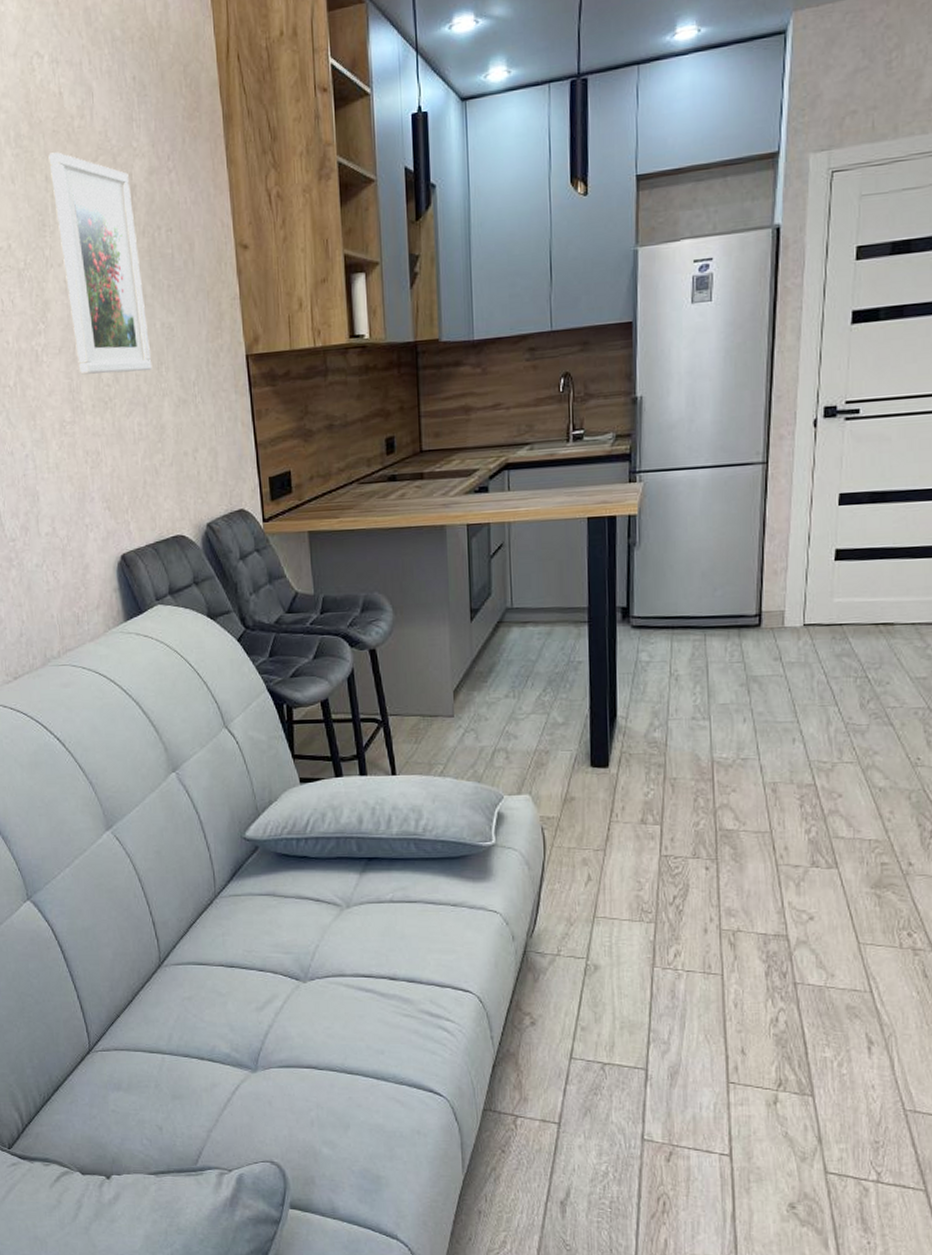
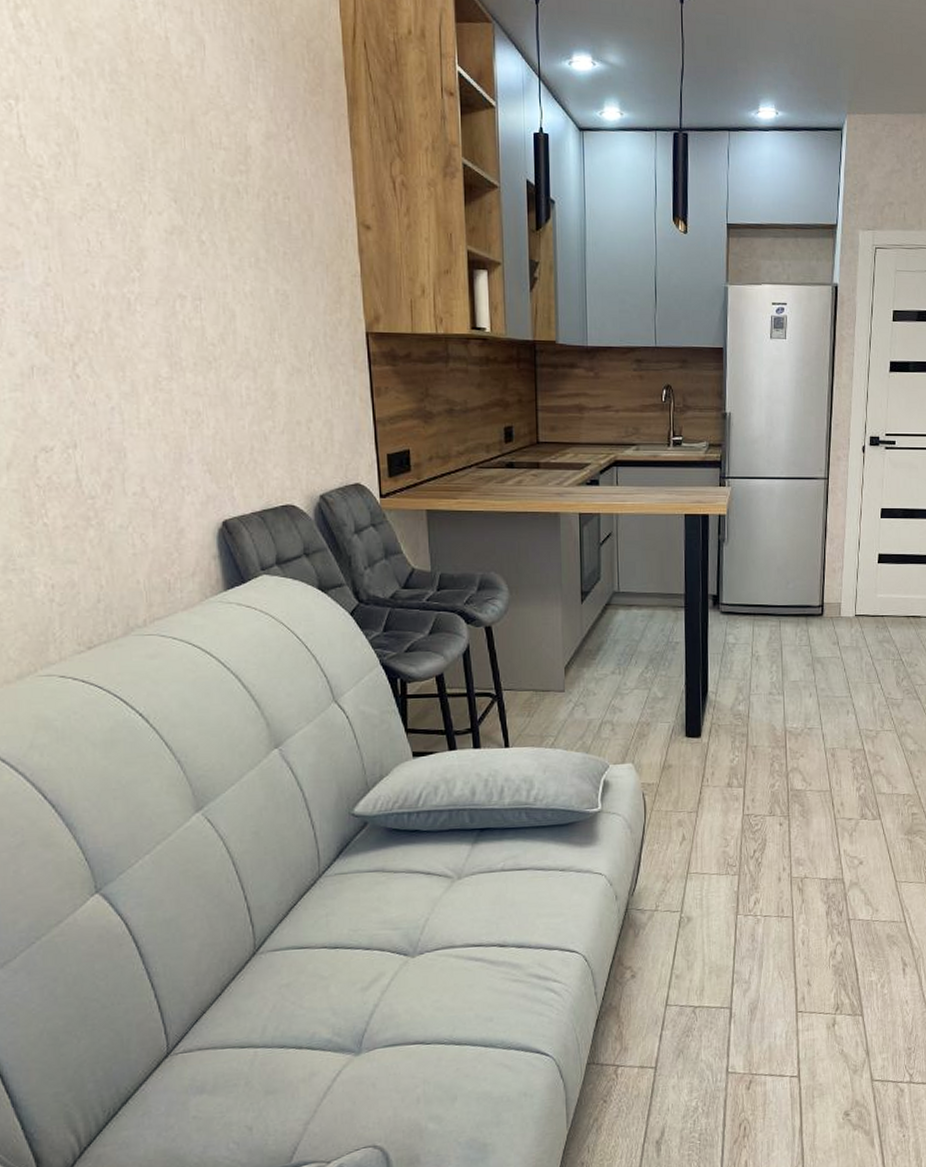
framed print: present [48,152,152,375] -> none [150,96,264,336]

